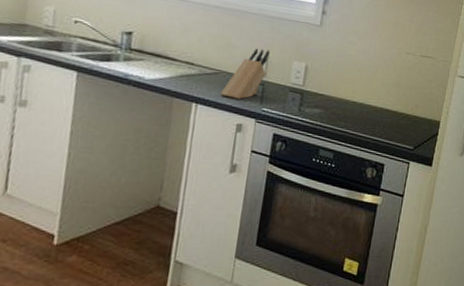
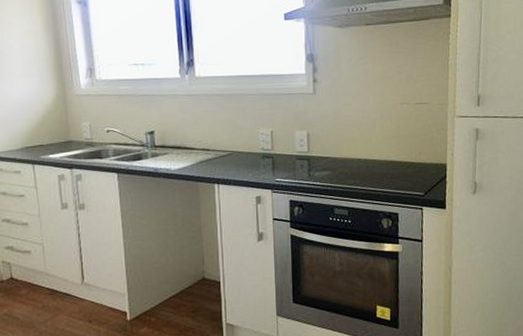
knife block: present [220,48,270,99] -> none [236,125,273,175]

